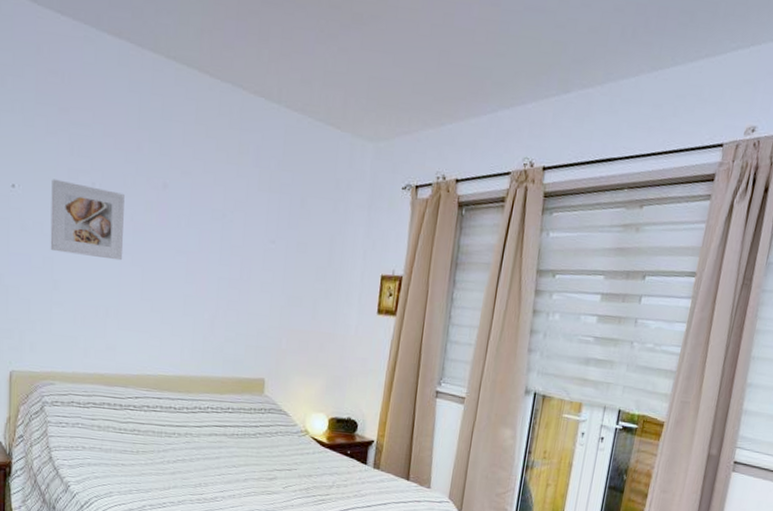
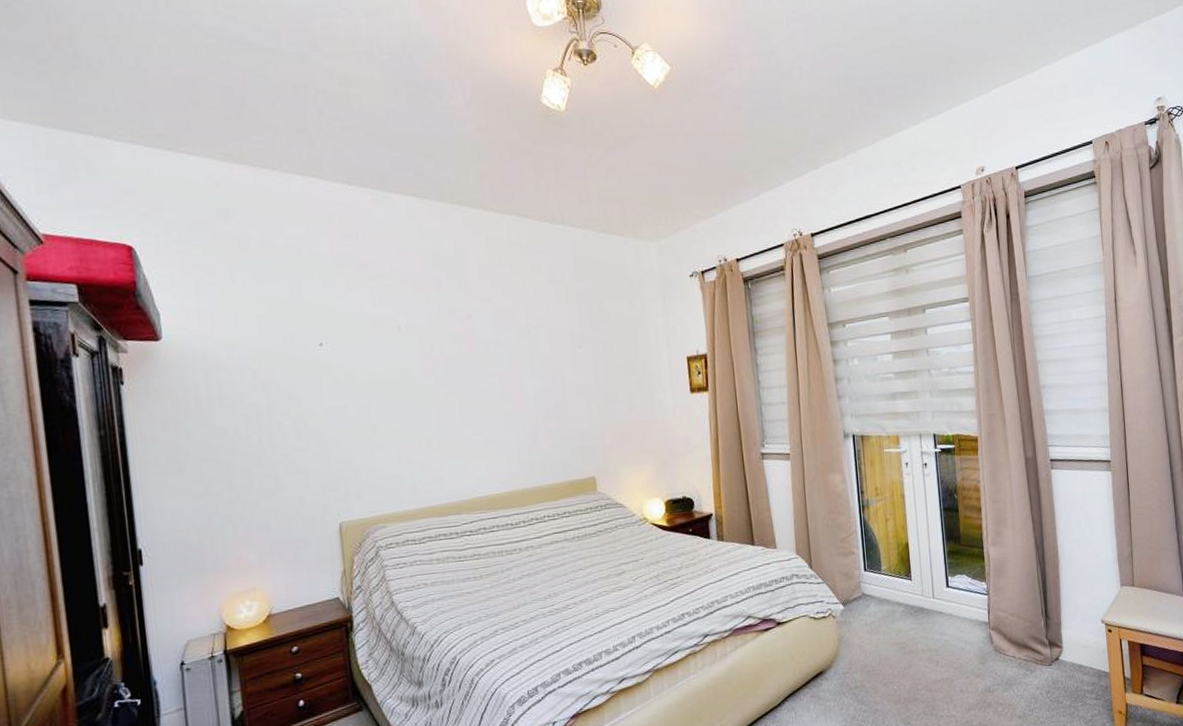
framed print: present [50,179,125,261] -> none [358,330,438,398]

